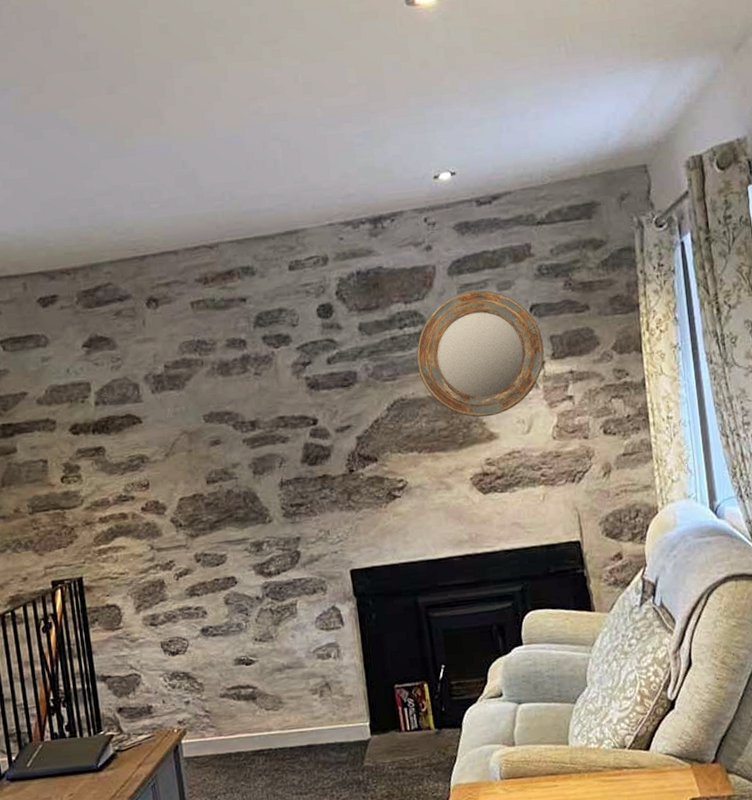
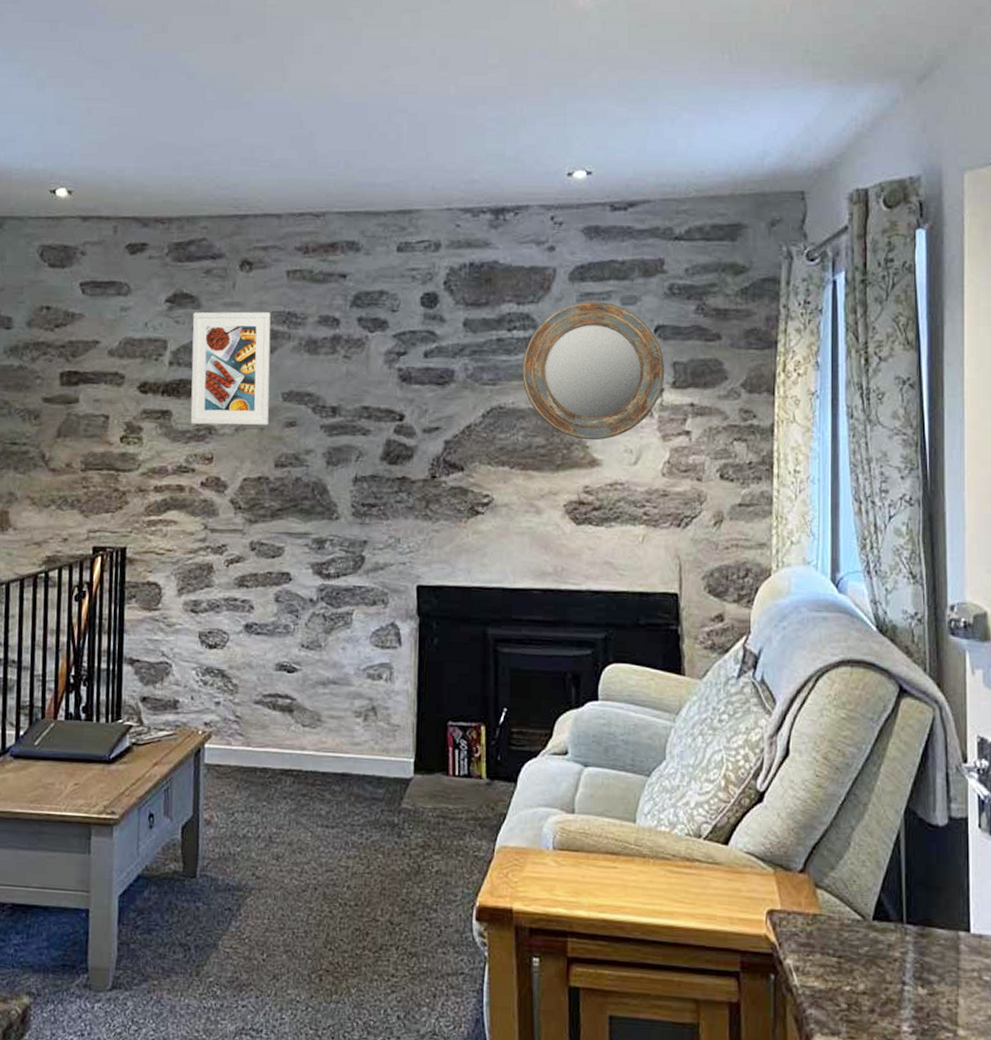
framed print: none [110,343,196,456] -> present [190,311,271,426]

